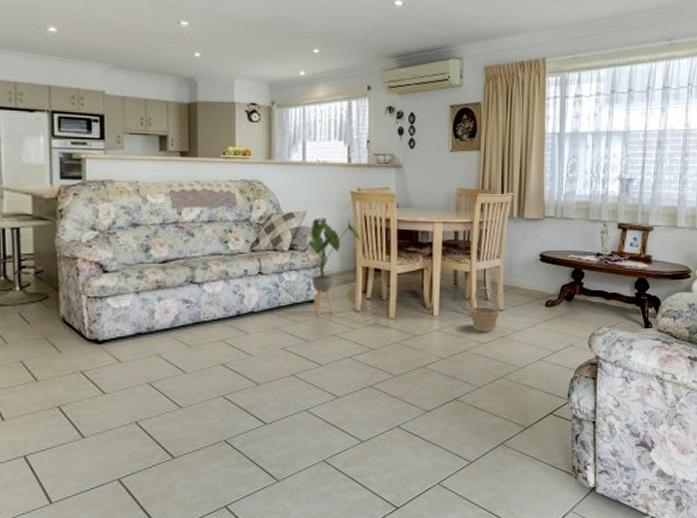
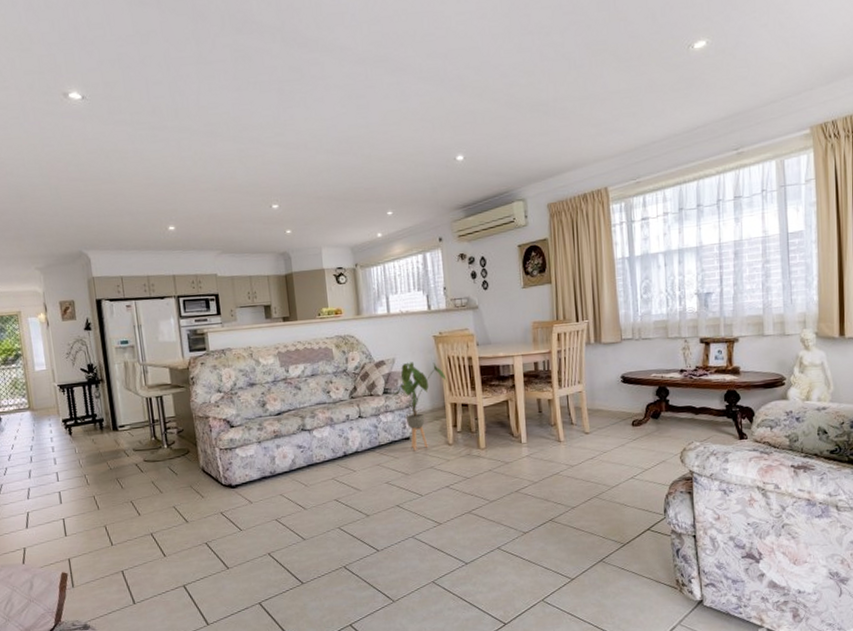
basket: present [470,287,500,332] -> none [557,412,586,455]

